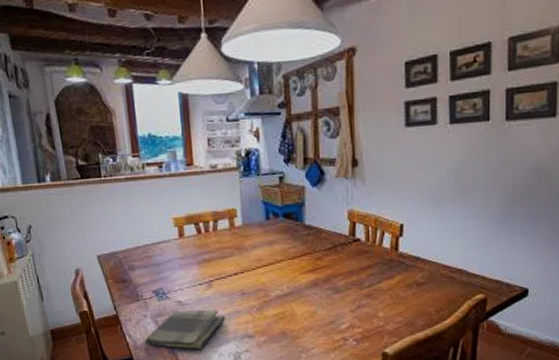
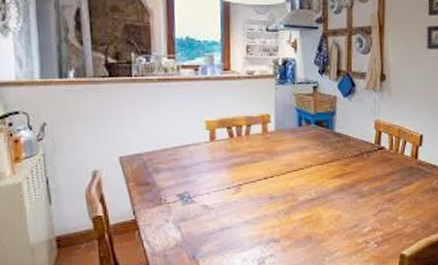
dish towel: present [145,309,226,350] -> none [165,214,252,255]

